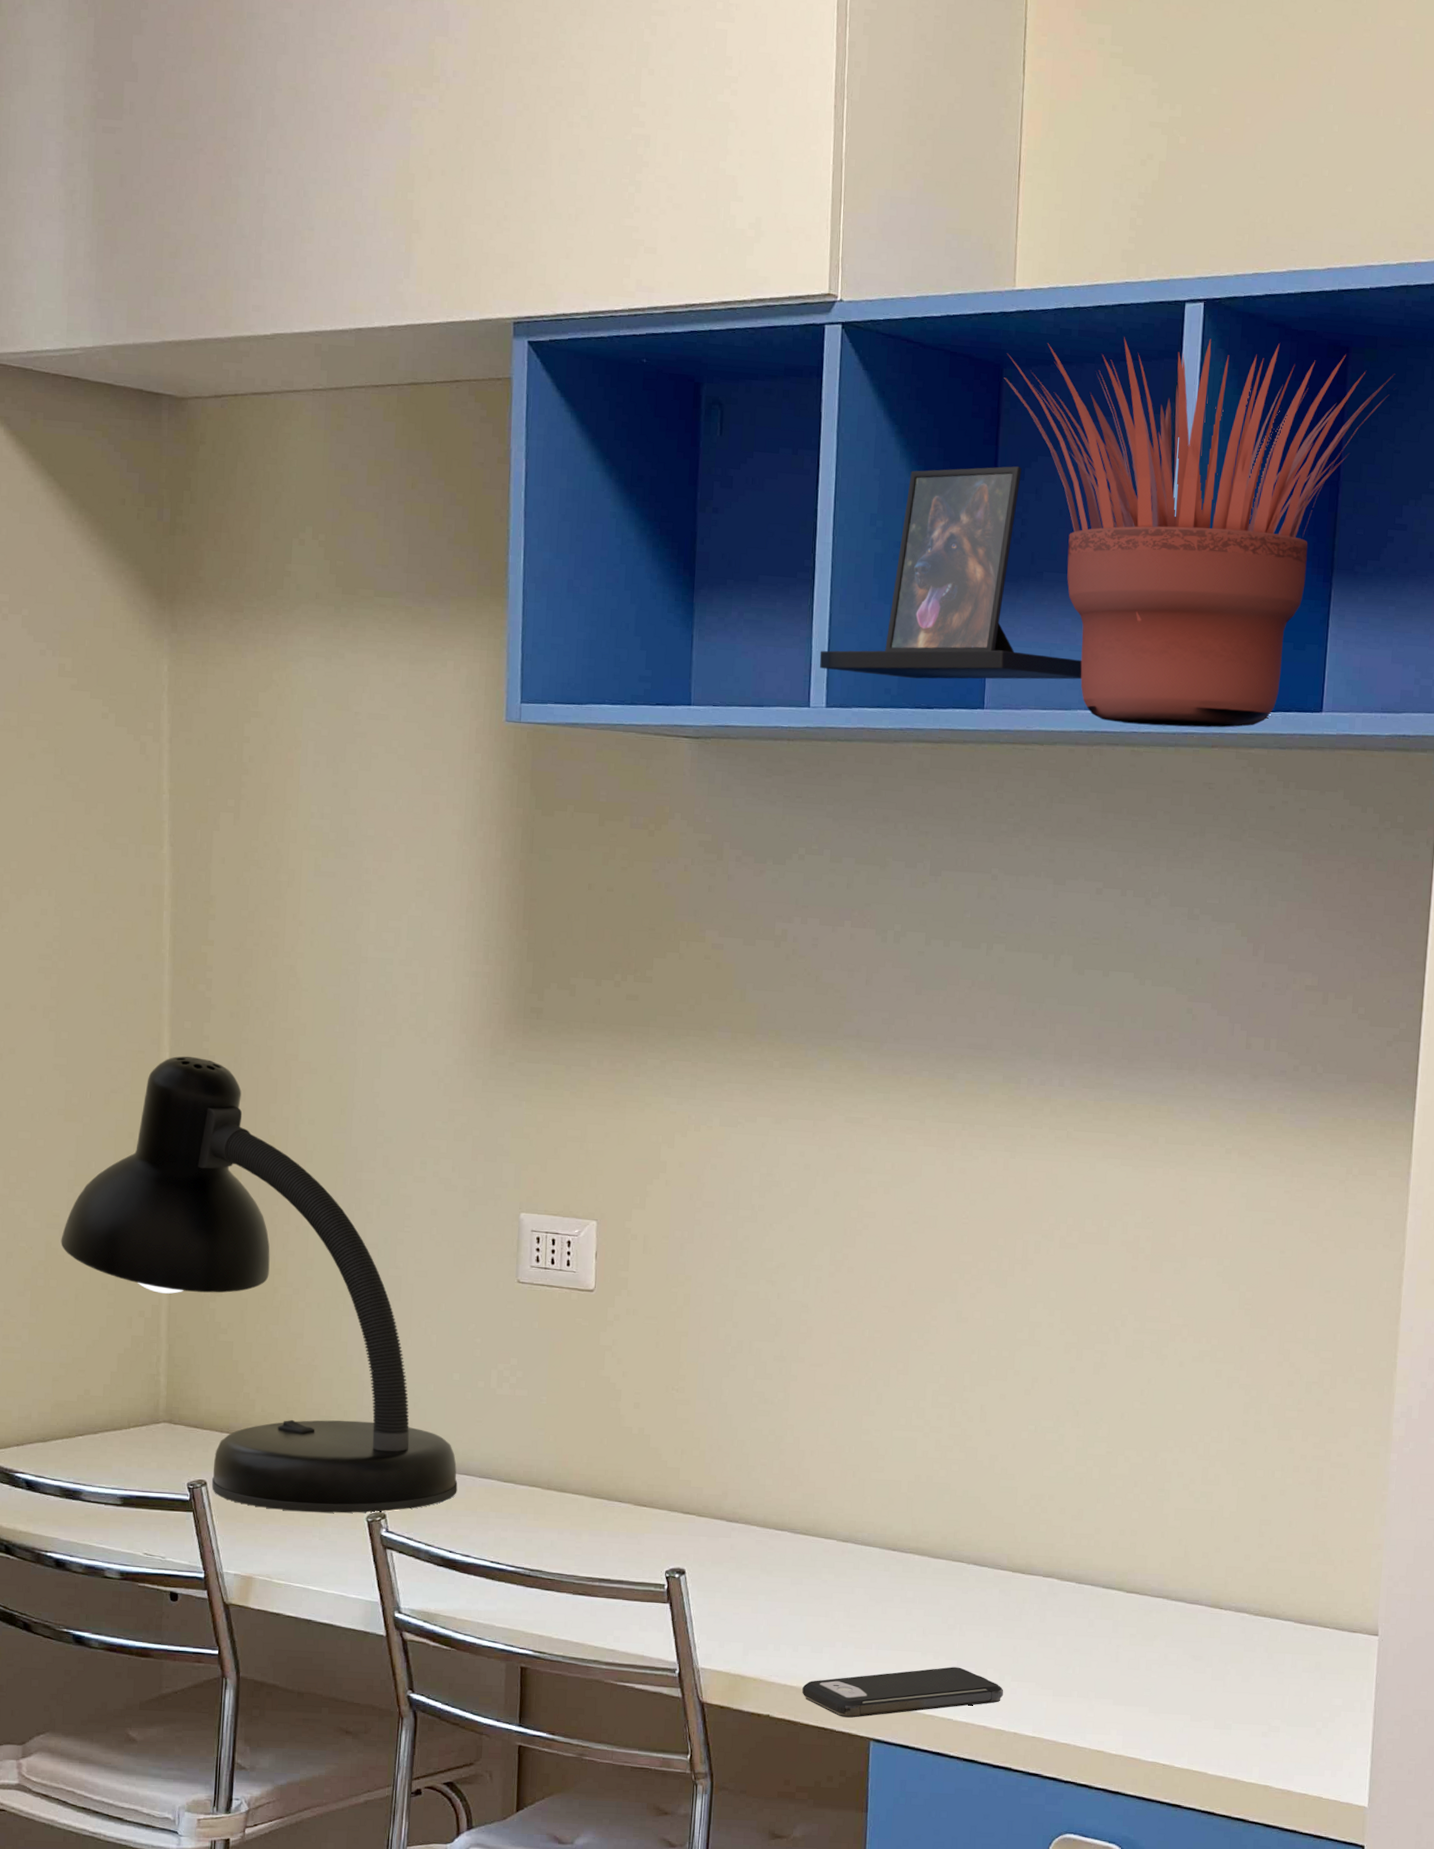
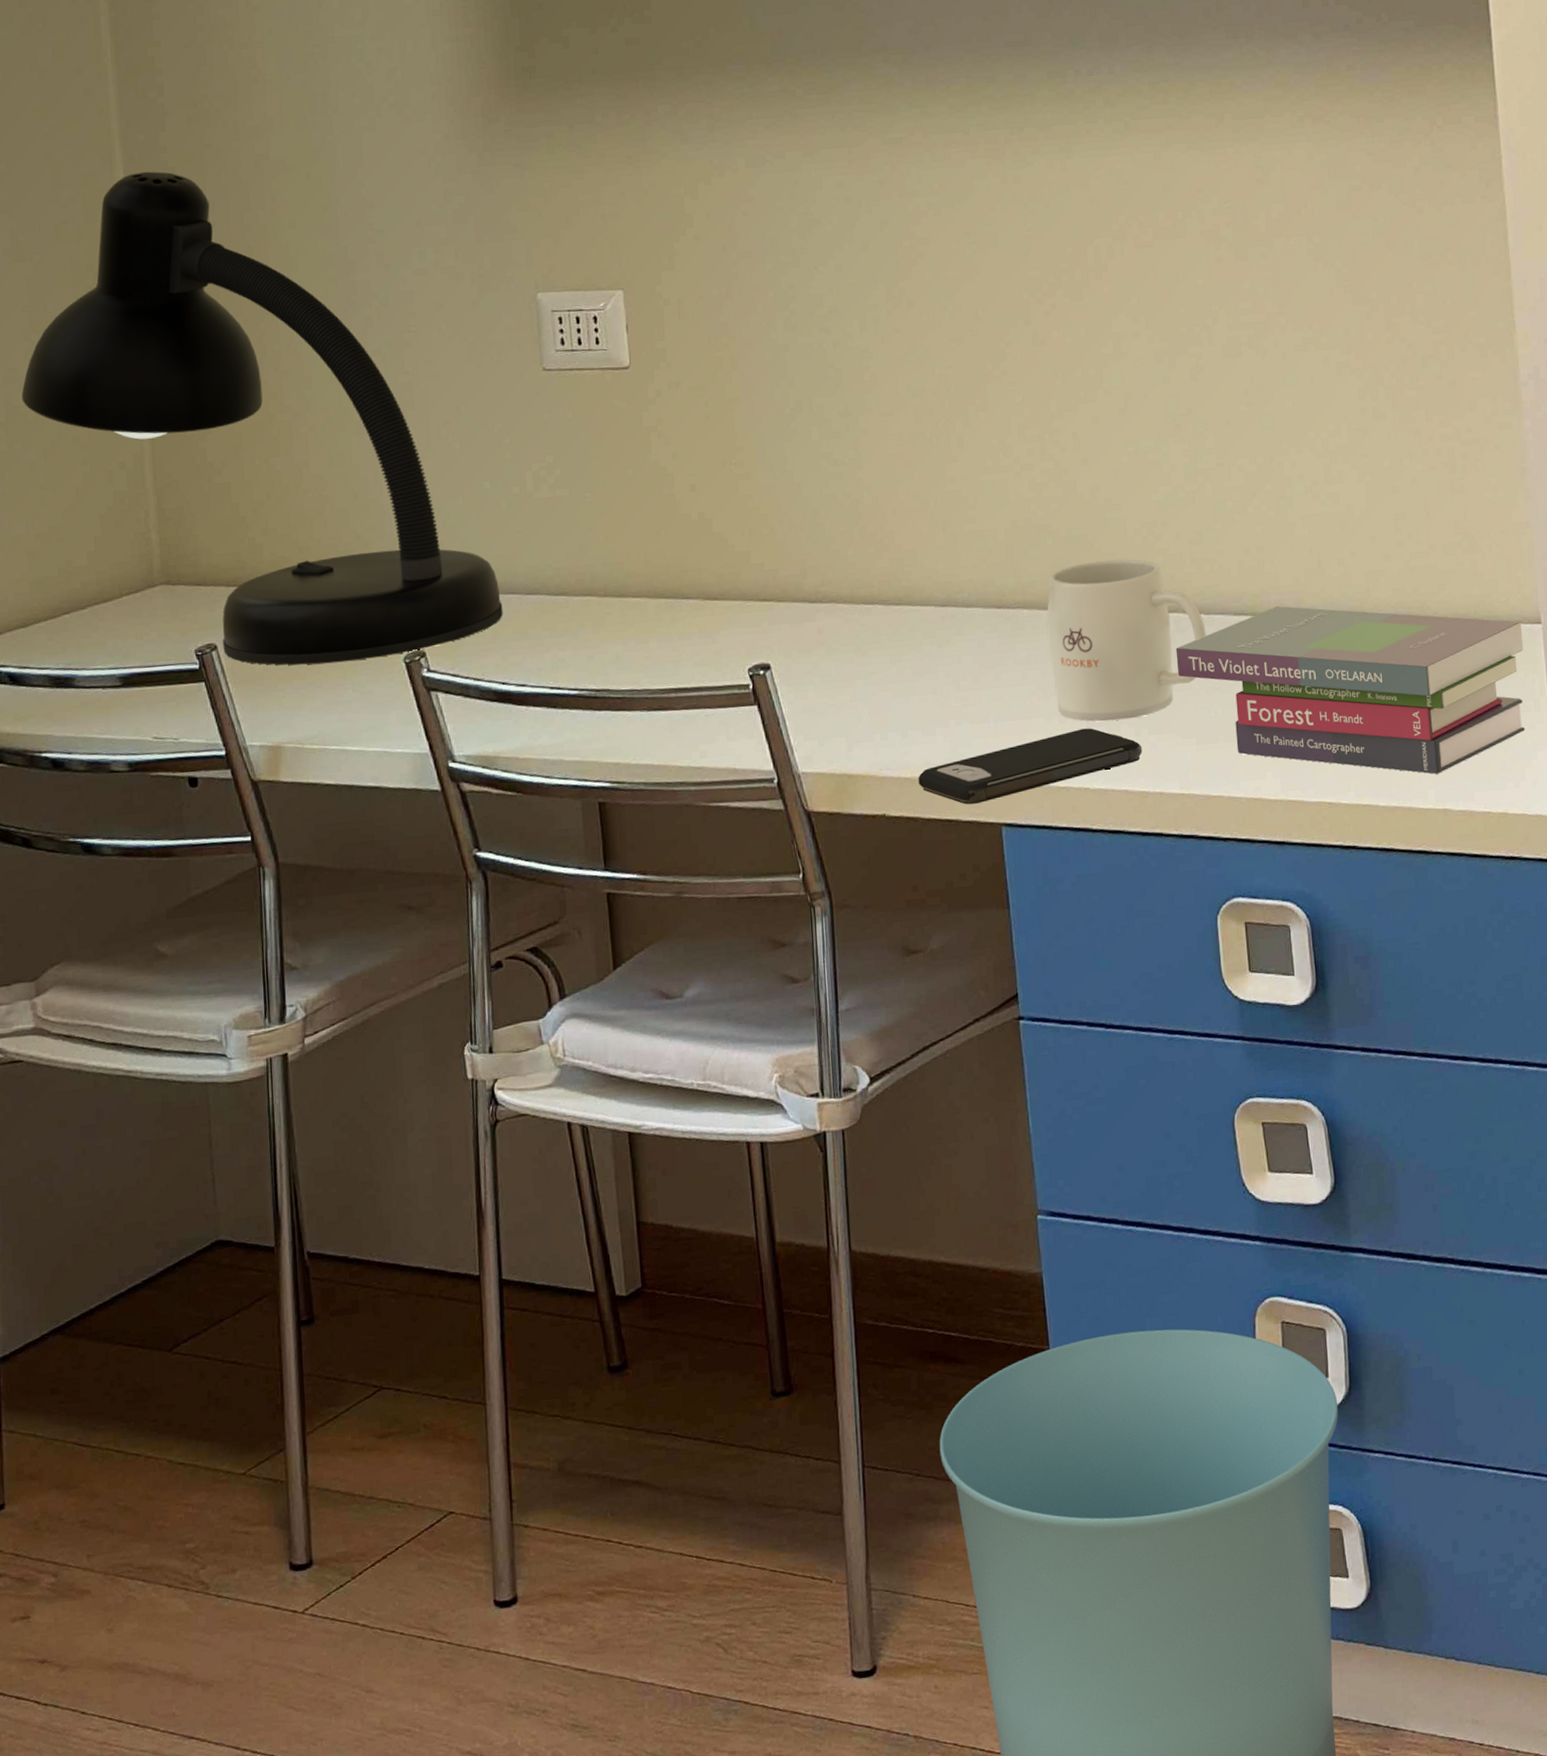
mug: none [933,1522,1075,1665] -> present [1047,559,1206,722]
books: none [1044,1586,1361,1754] -> present [1175,606,1526,774]

